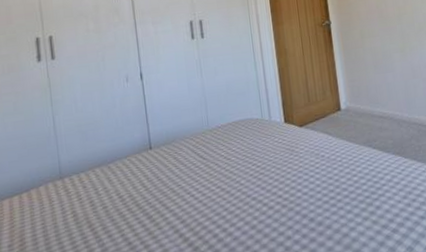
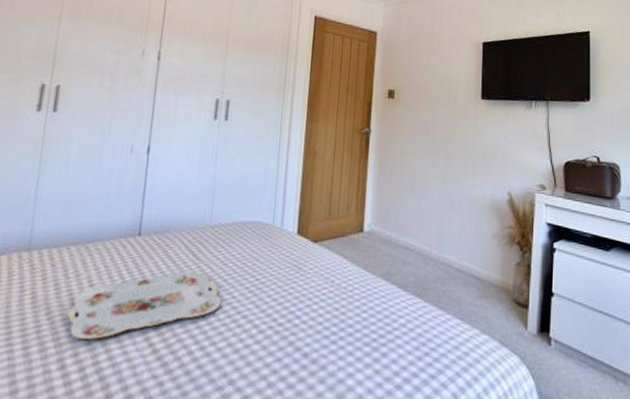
serving tray: none [105,169,232,242] -> present [66,270,221,340]

